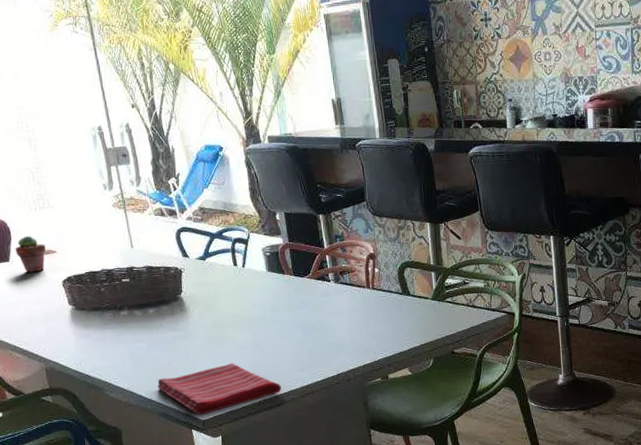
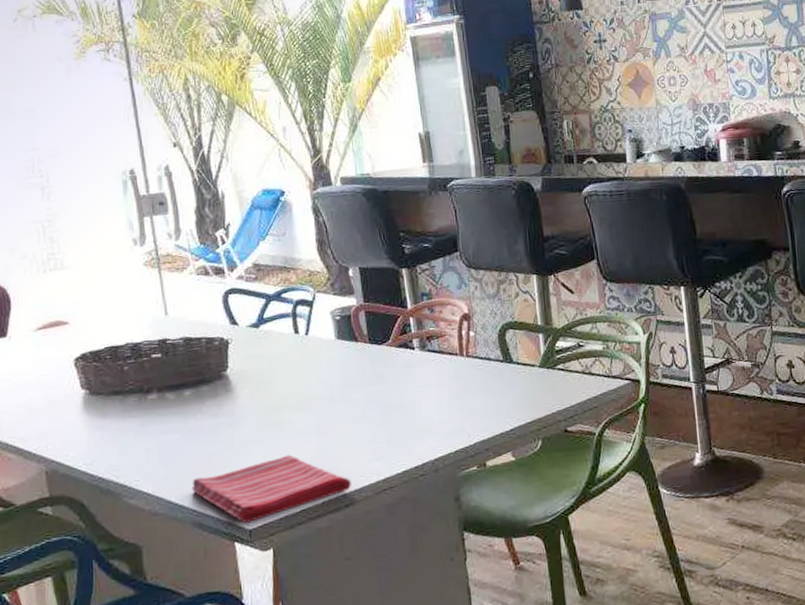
potted succulent: present [15,236,46,273] -> none [15,304,55,350]

